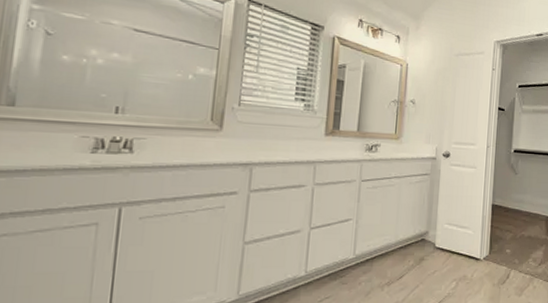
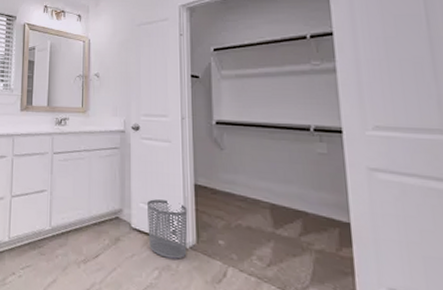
waste bin: none [449,220,485,270] -> present [147,199,188,259]

